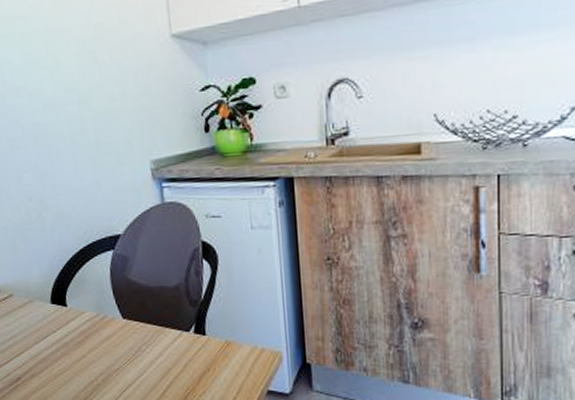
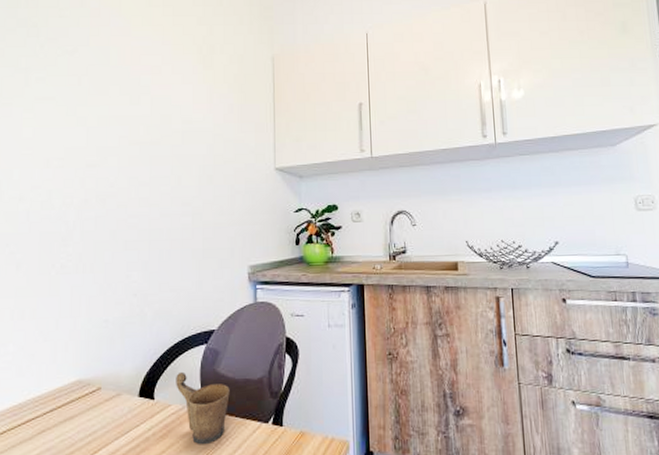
mug: none [85,278,145,352] -> present [176,371,230,445]

